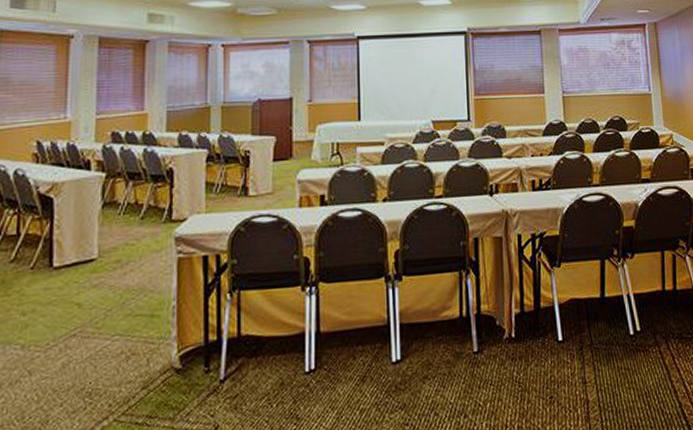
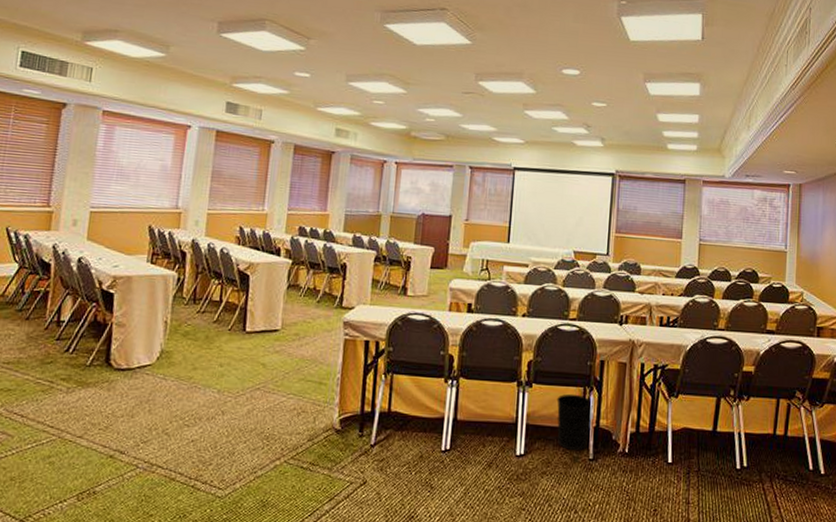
wastebasket: none [431,280,471,346] -> present [557,393,593,450]

